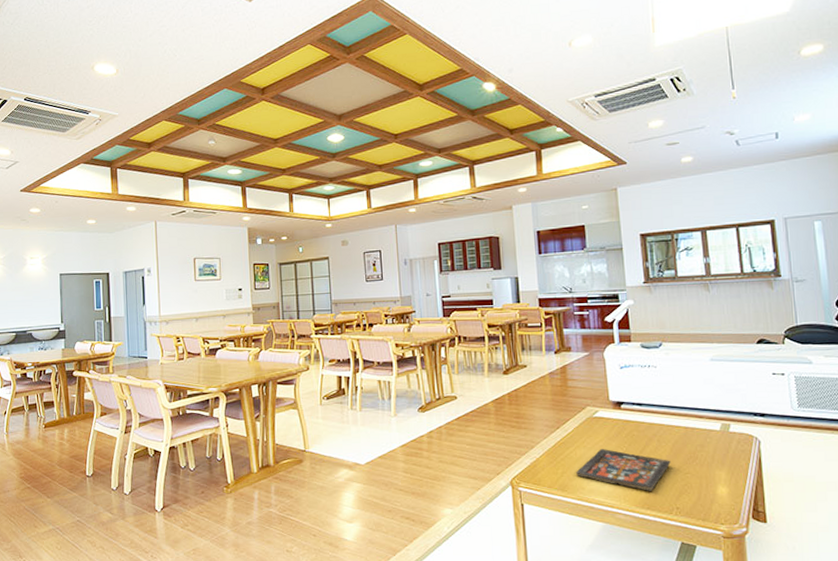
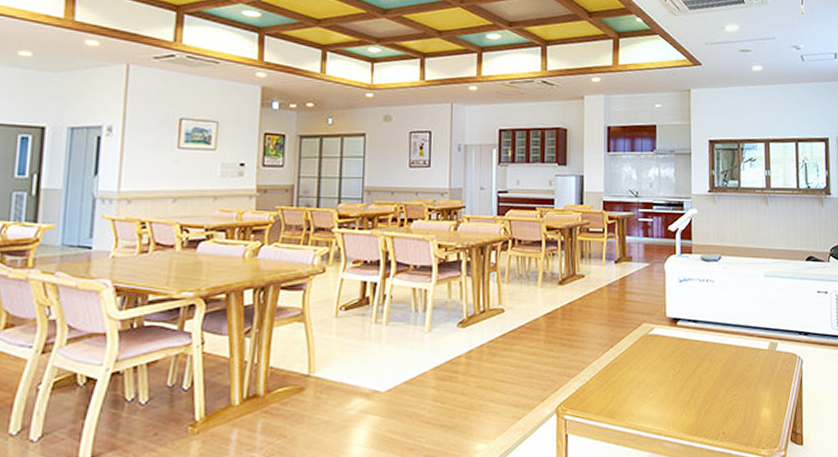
board game: present [576,449,671,491] -> none [626,370,721,416]

